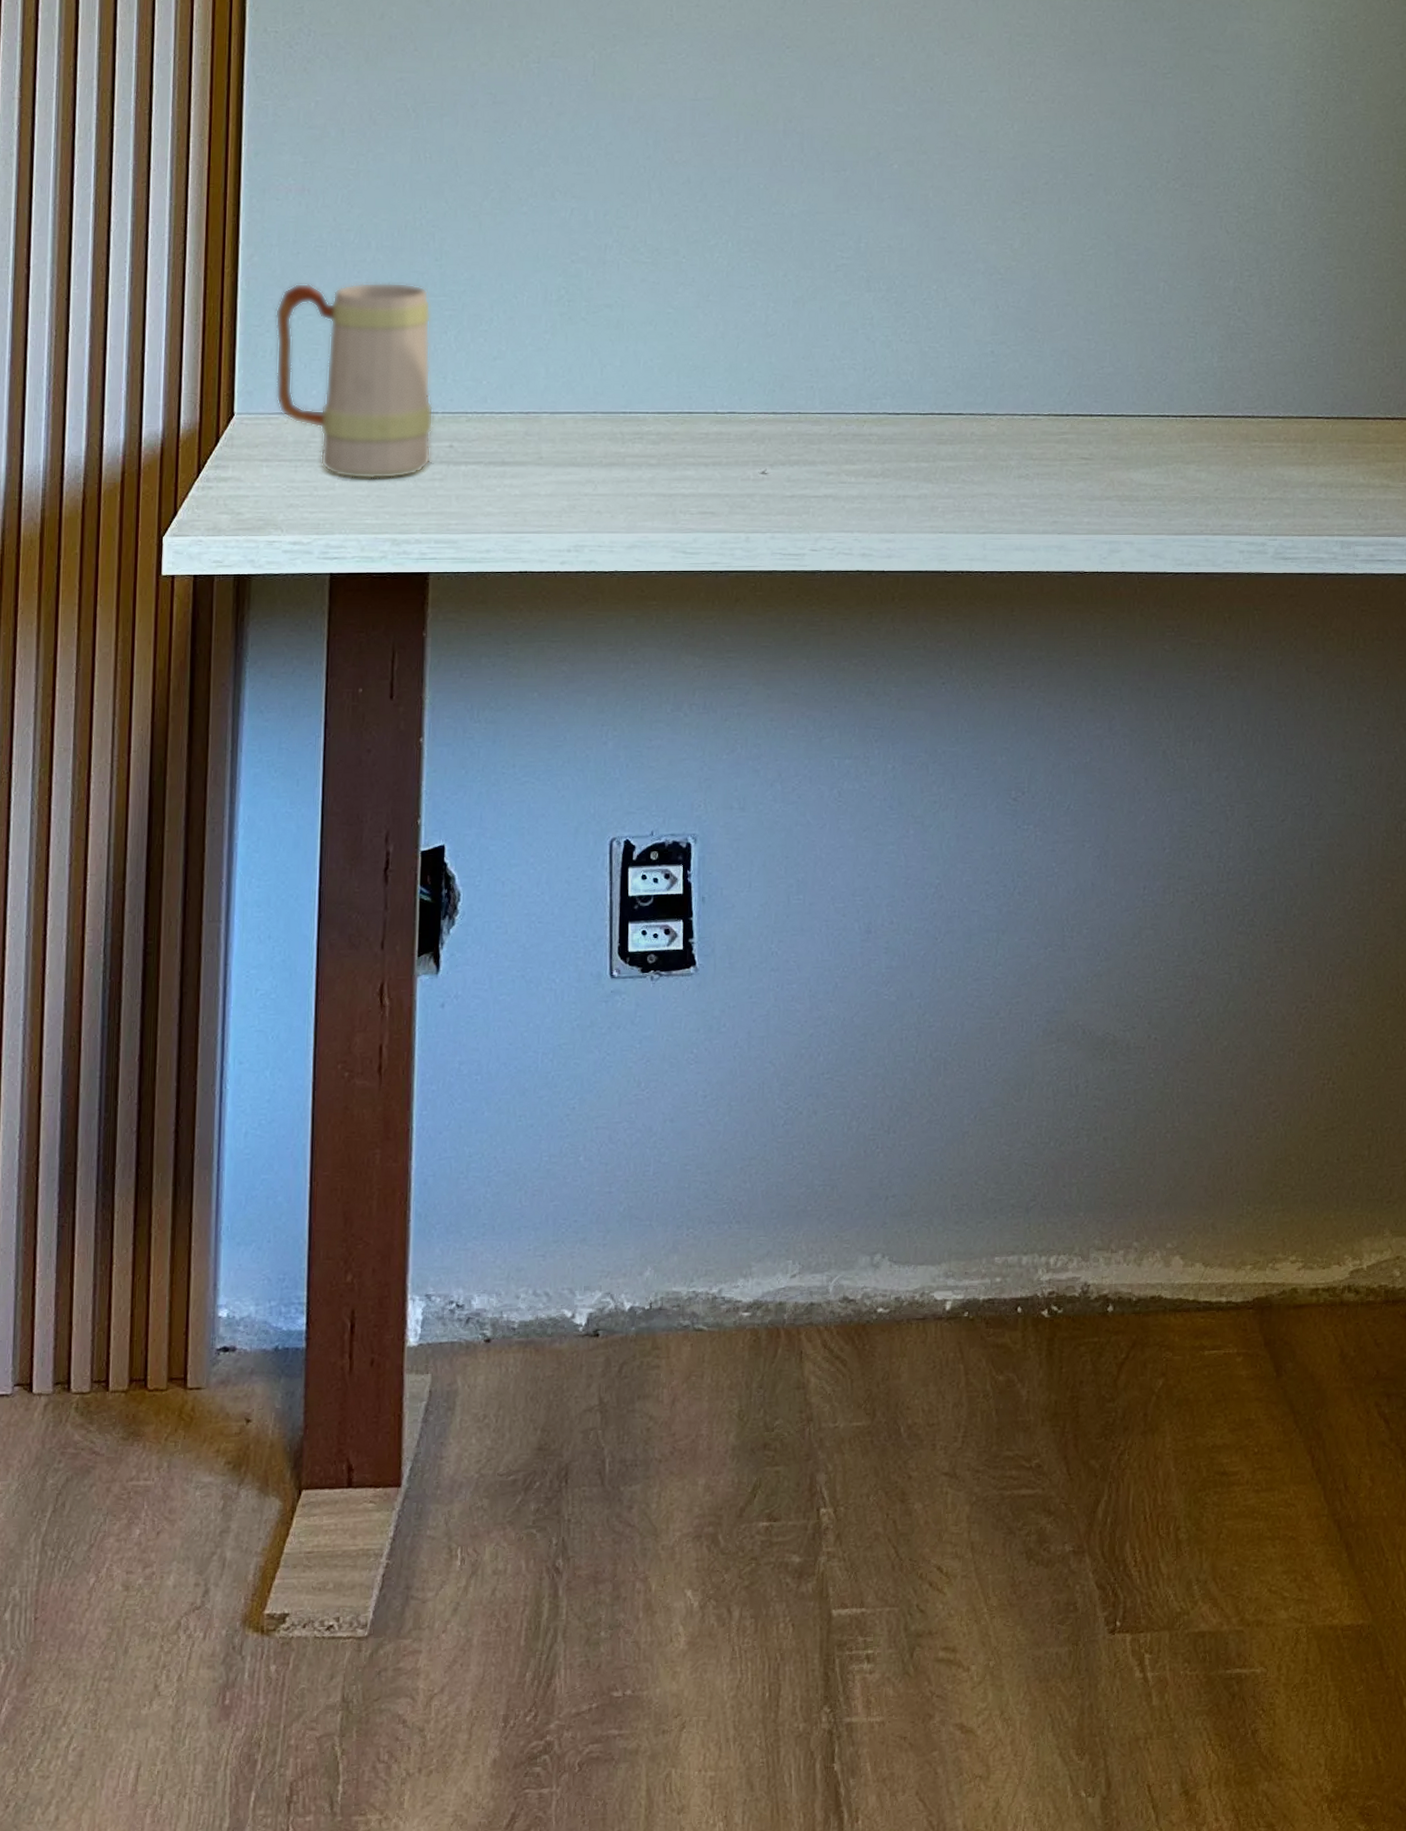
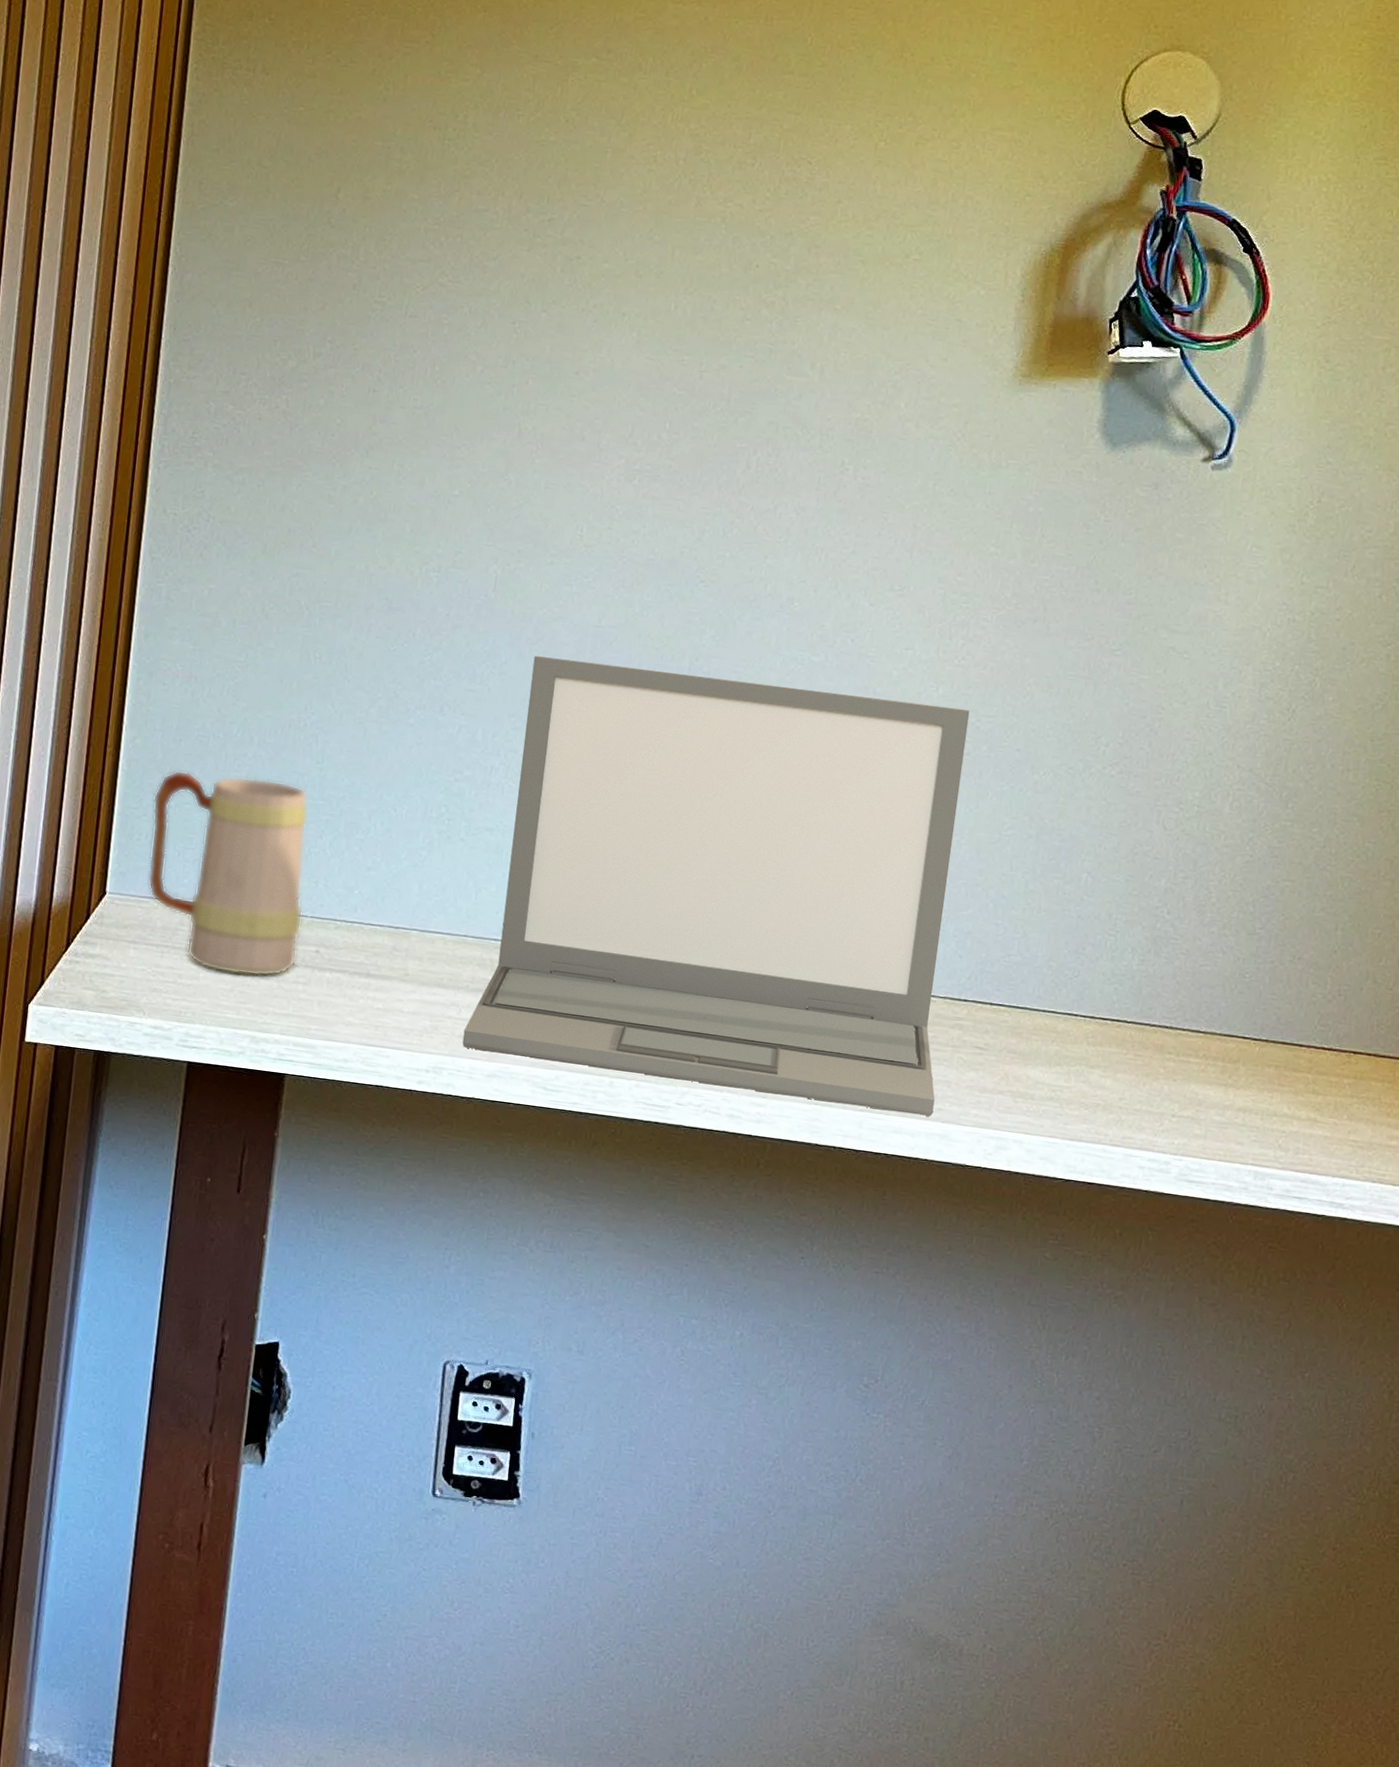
laptop: none [600,134,1050,530] -> present [462,656,970,1116]

